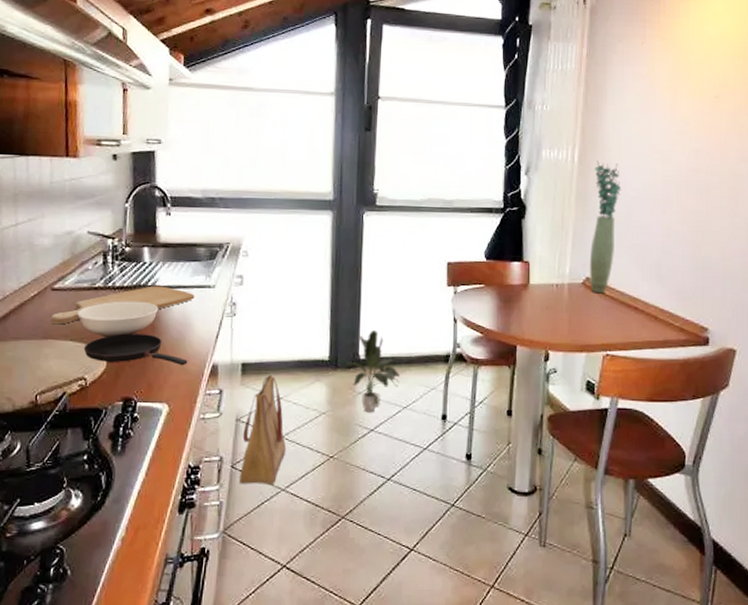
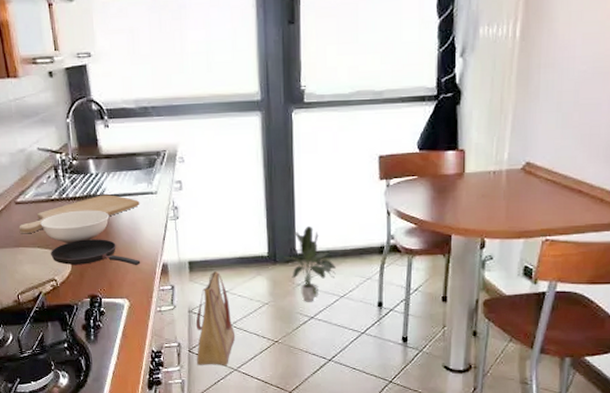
vase: present [589,160,622,294] -> none [529,33,569,178]

